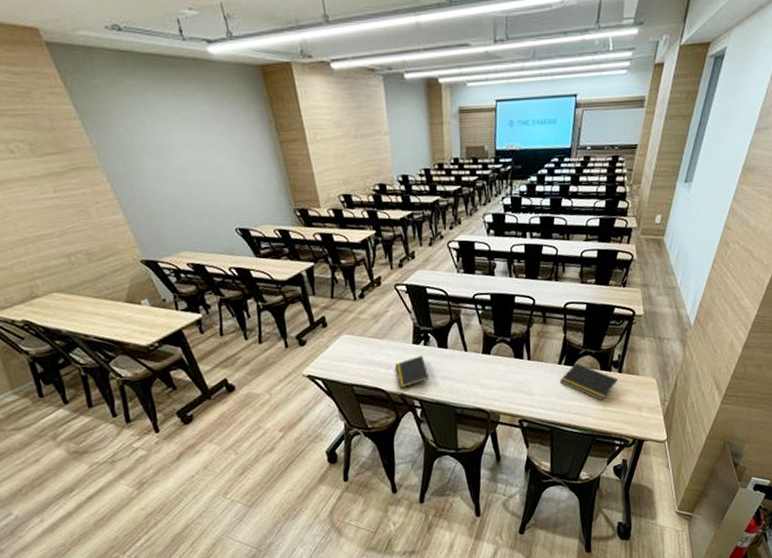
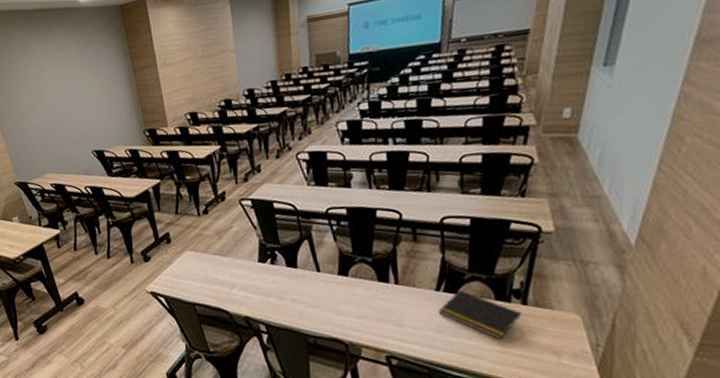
notepad: present [395,355,429,389] -> none [239,275,276,311]

